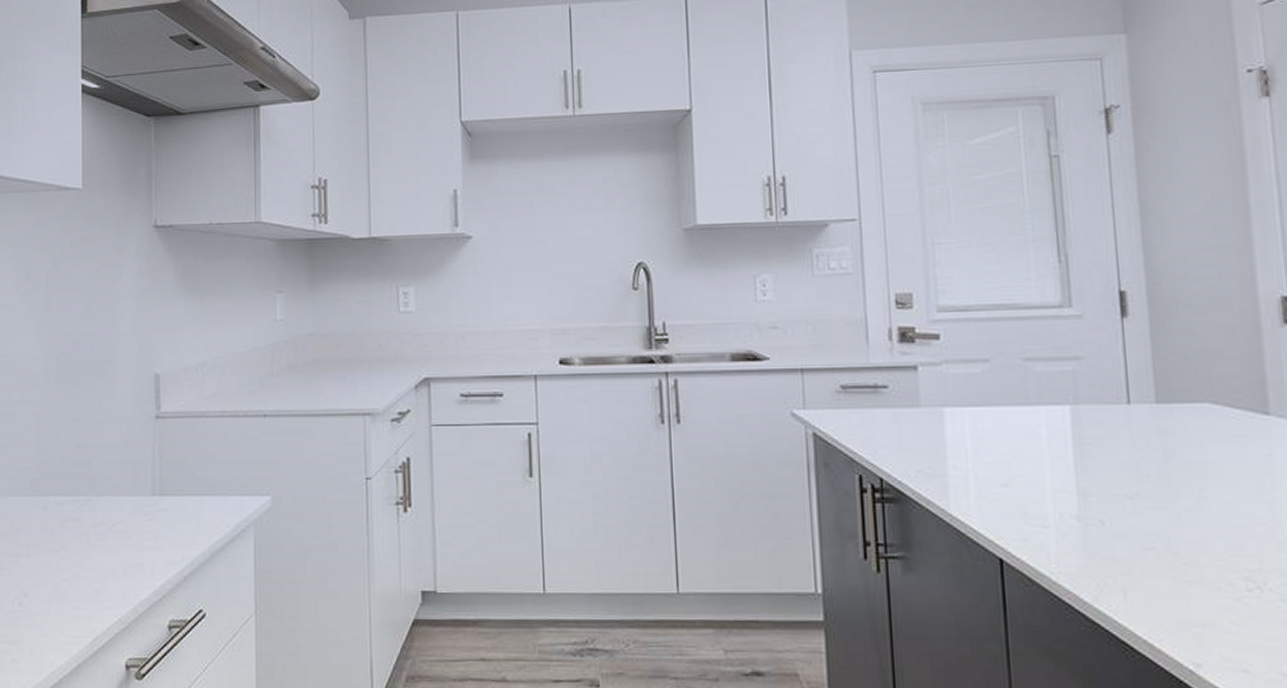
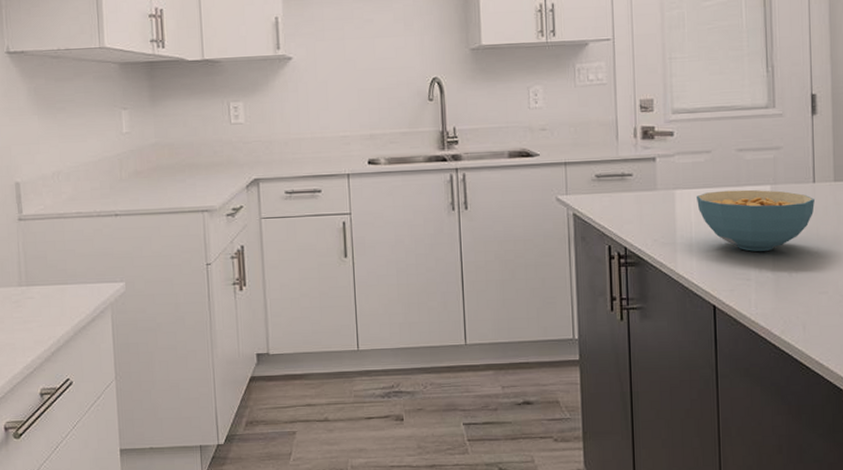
cereal bowl: none [972,410,1131,490] -> present [697,189,815,251]

